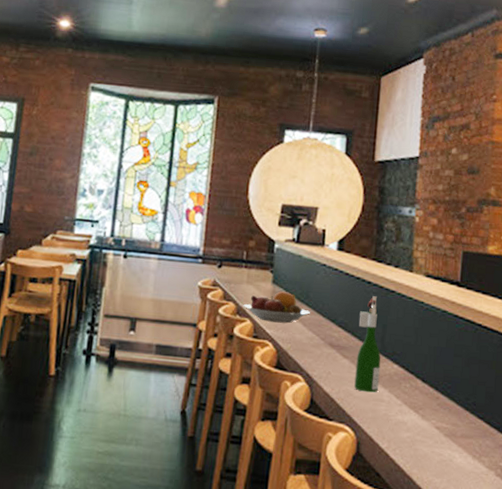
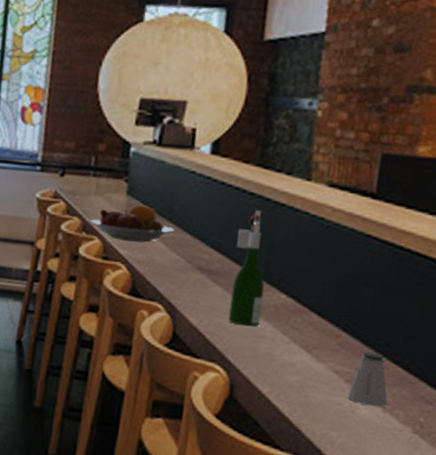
saltshaker: none [446,410,477,456] -> present [347,351,388,407]

